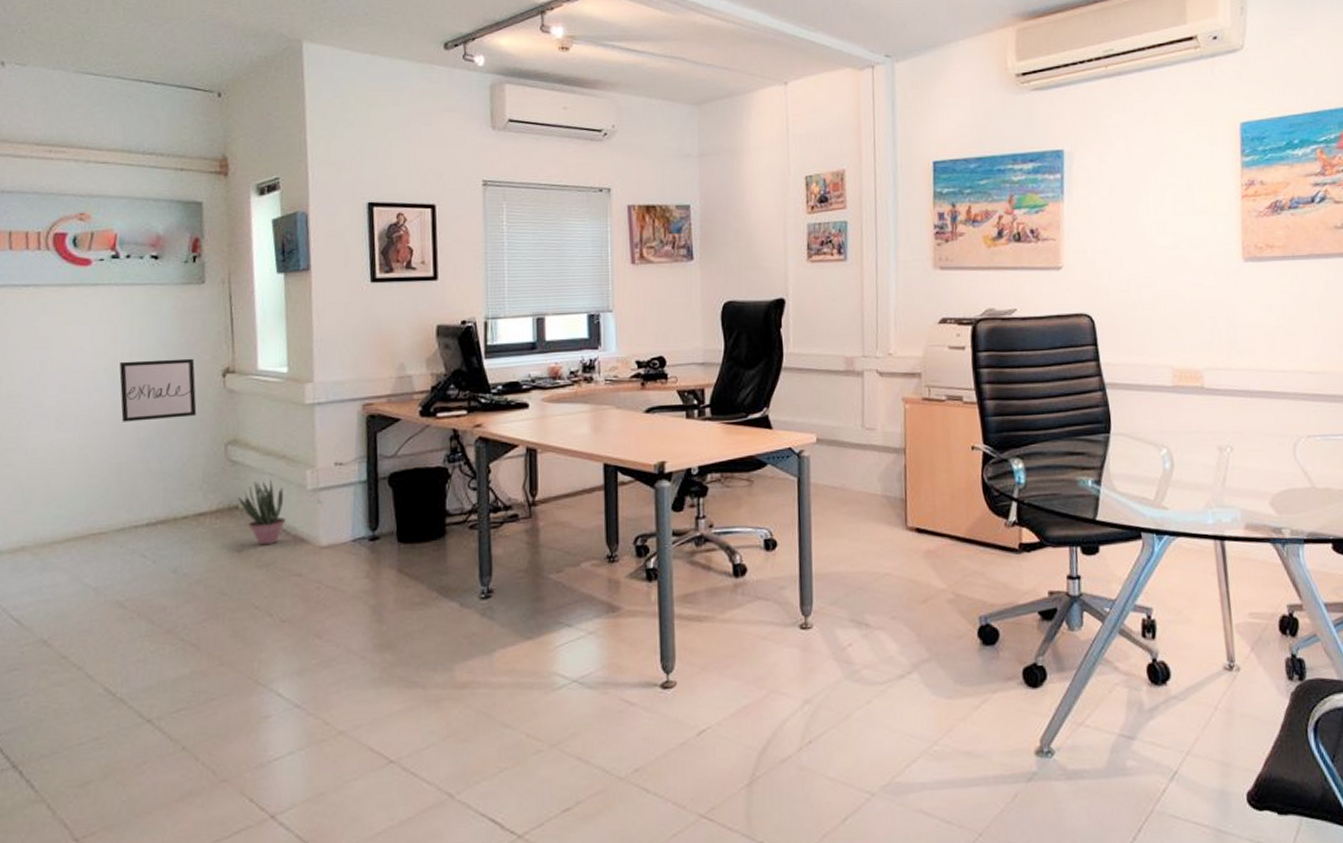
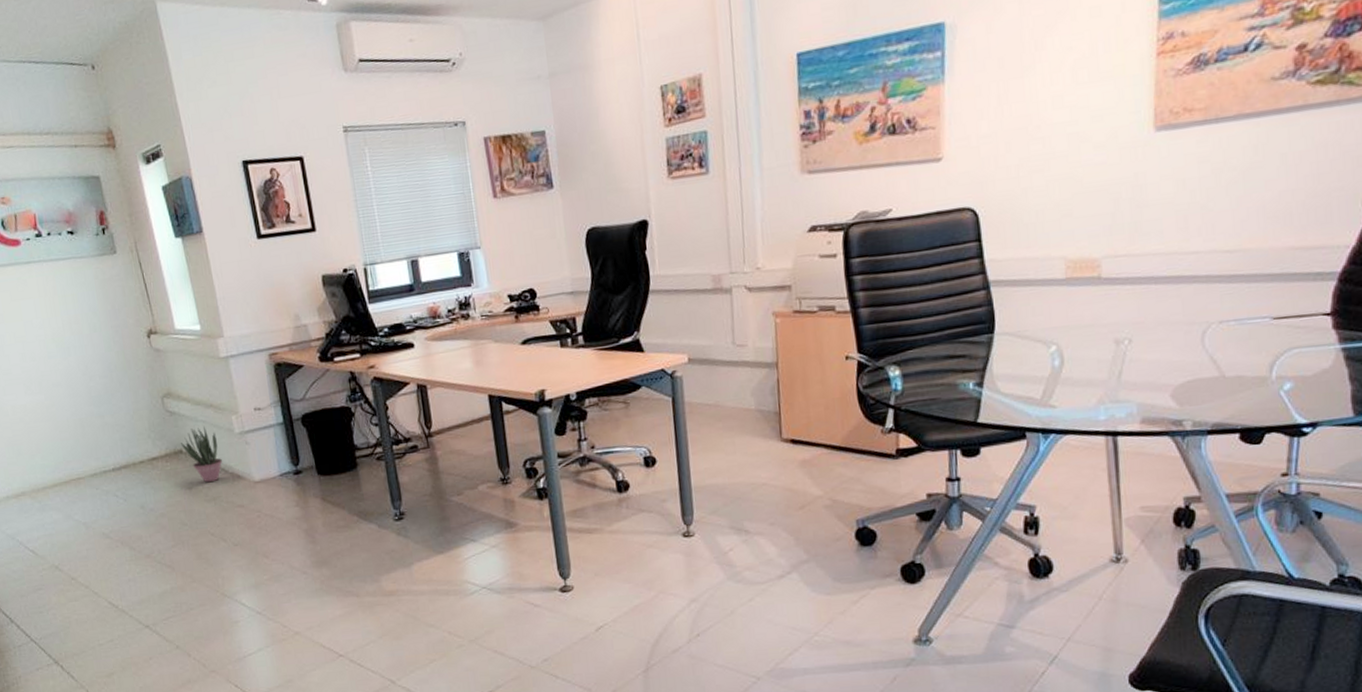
wall art: present [119,358,197,422] -> none [62,323,133,384]

